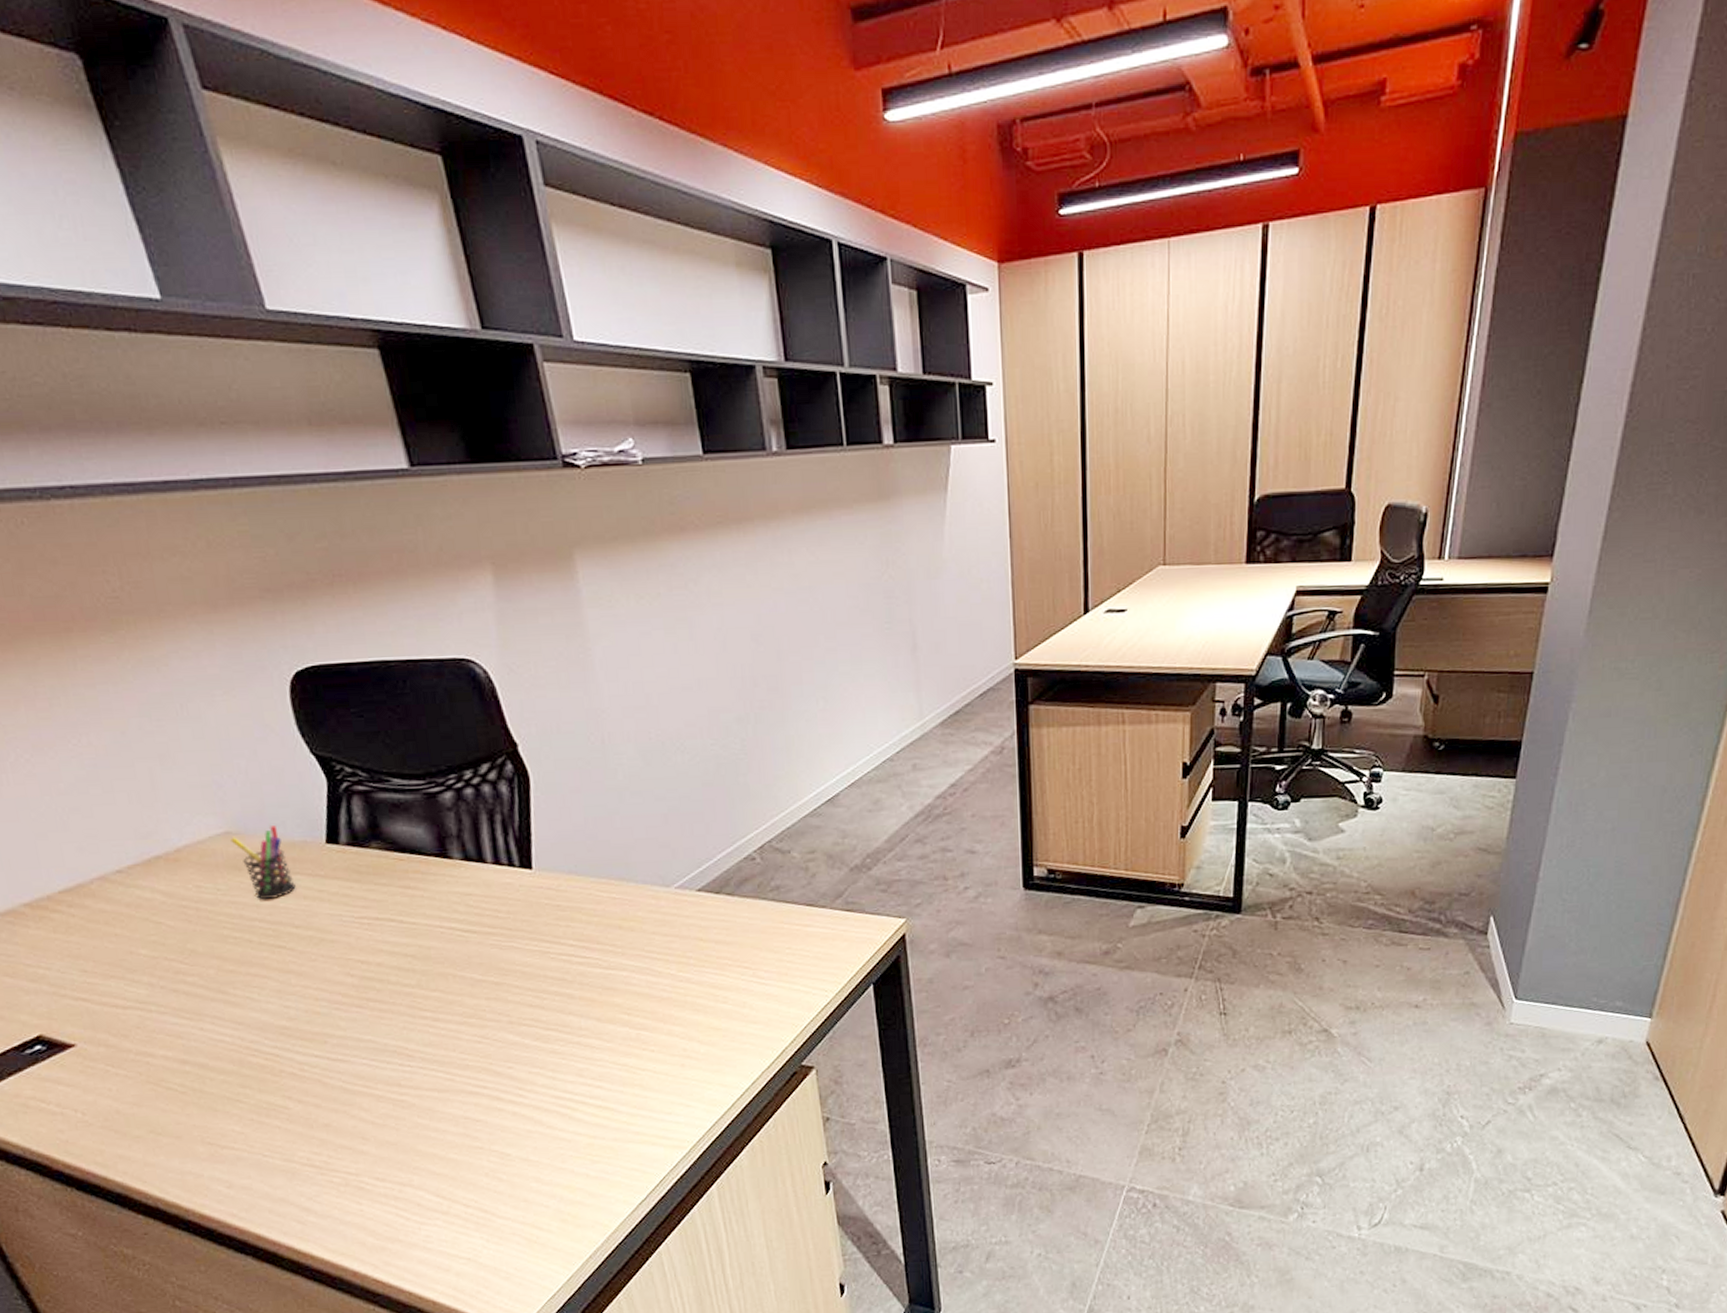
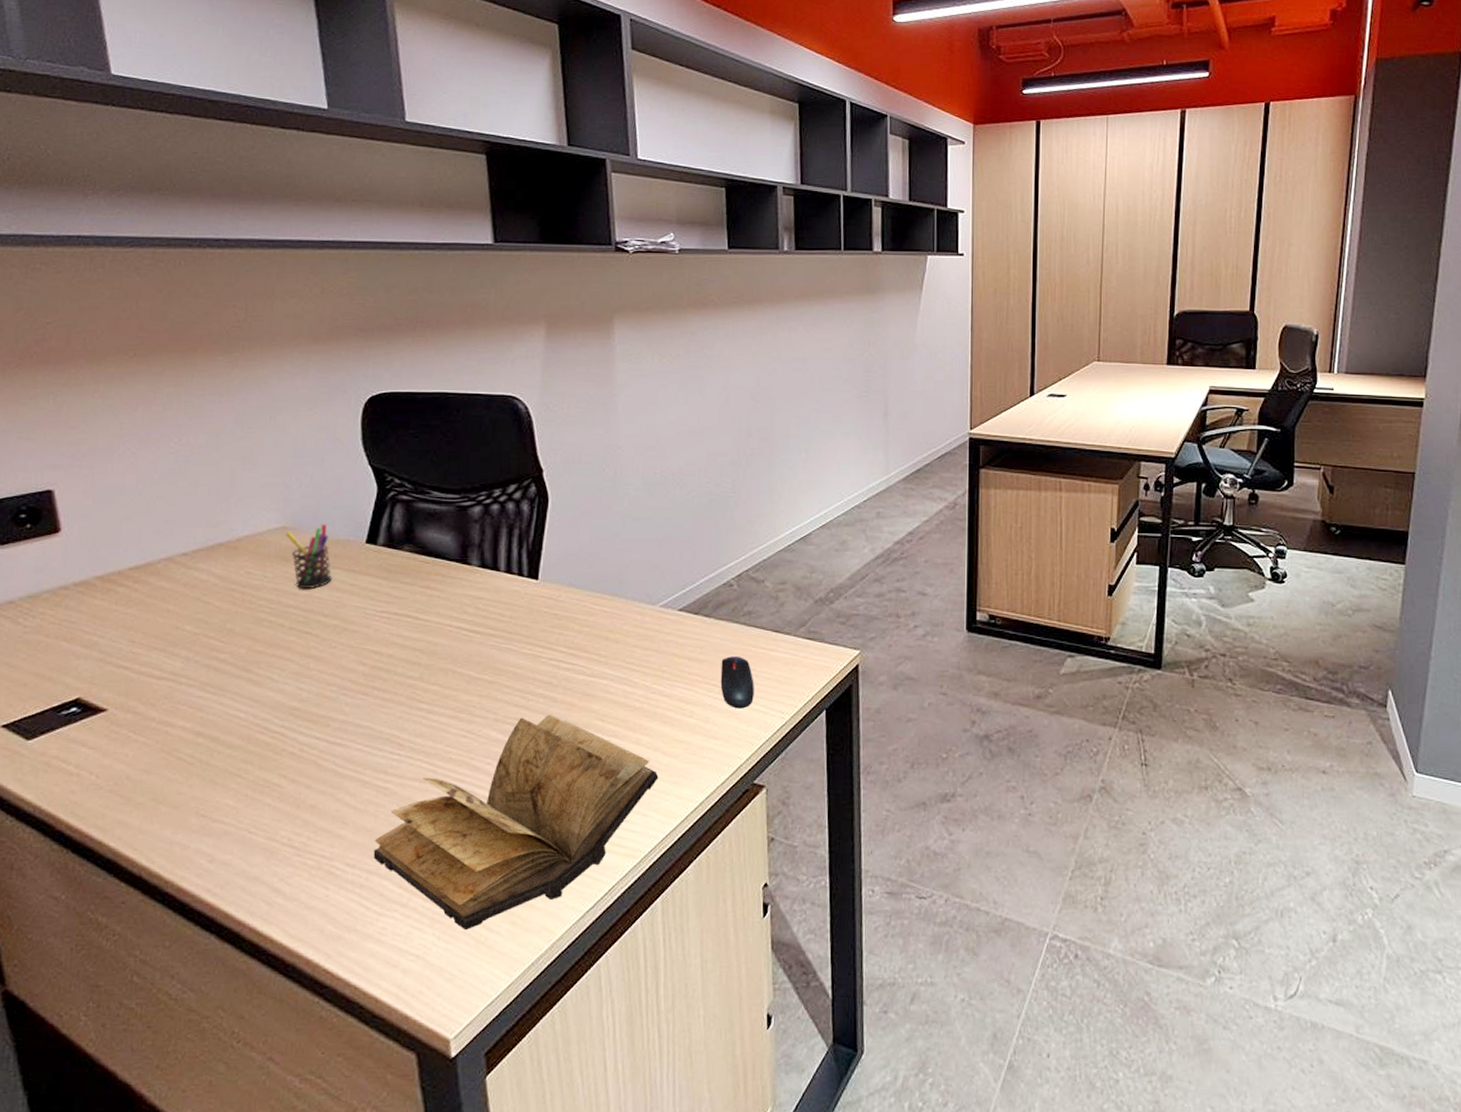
book: none [400,1011,698,1231] -> present [373,714,659,930]
mouse: none [751,935,792,991] -> present [720,656,754,709]

